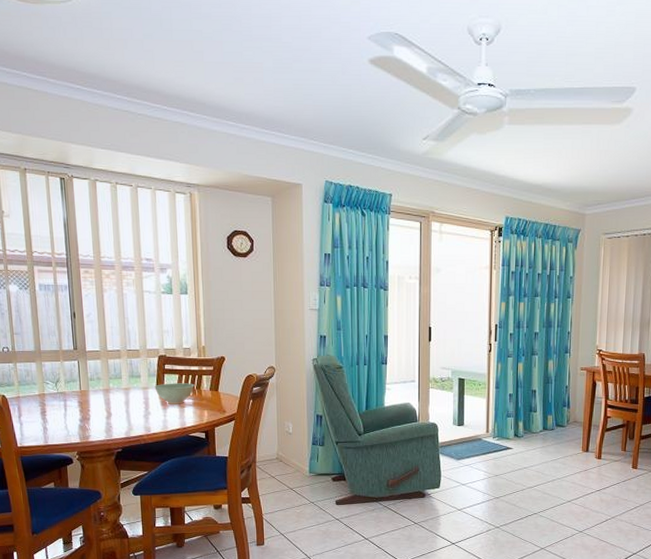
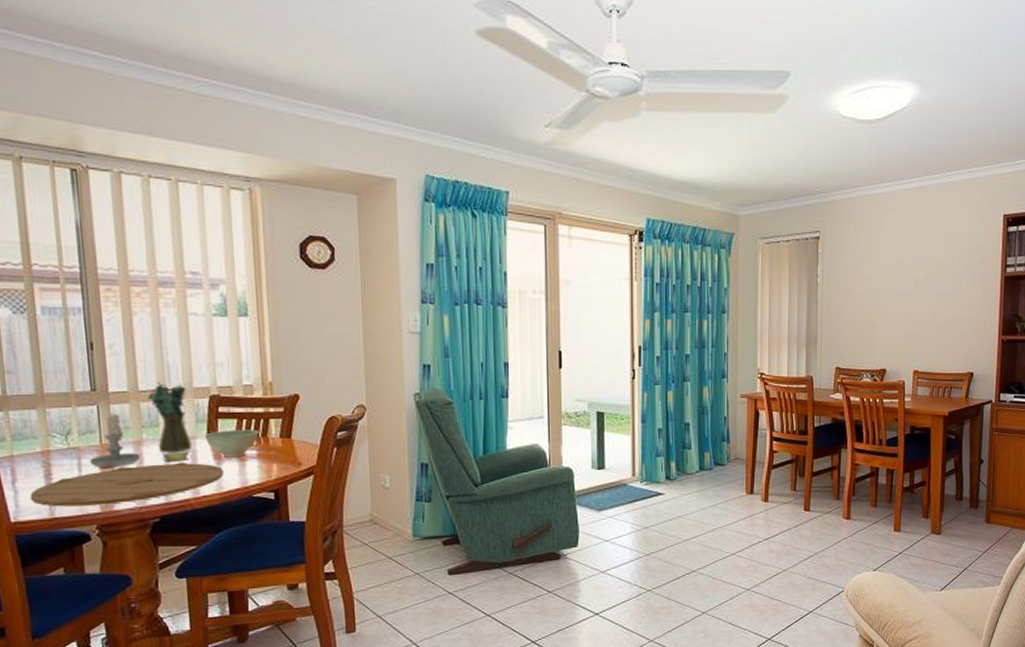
placemat: none [31,406,168,437] -> present [29,462,223,507]
candle: none [72,366,109,409] -> present [89,412,141,469]
vase: none [113,344,146,406] -> present [147,382,193,462]

